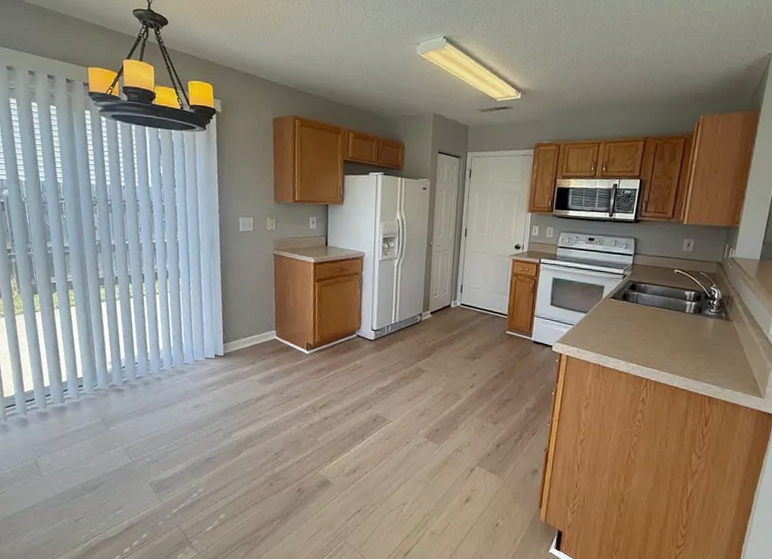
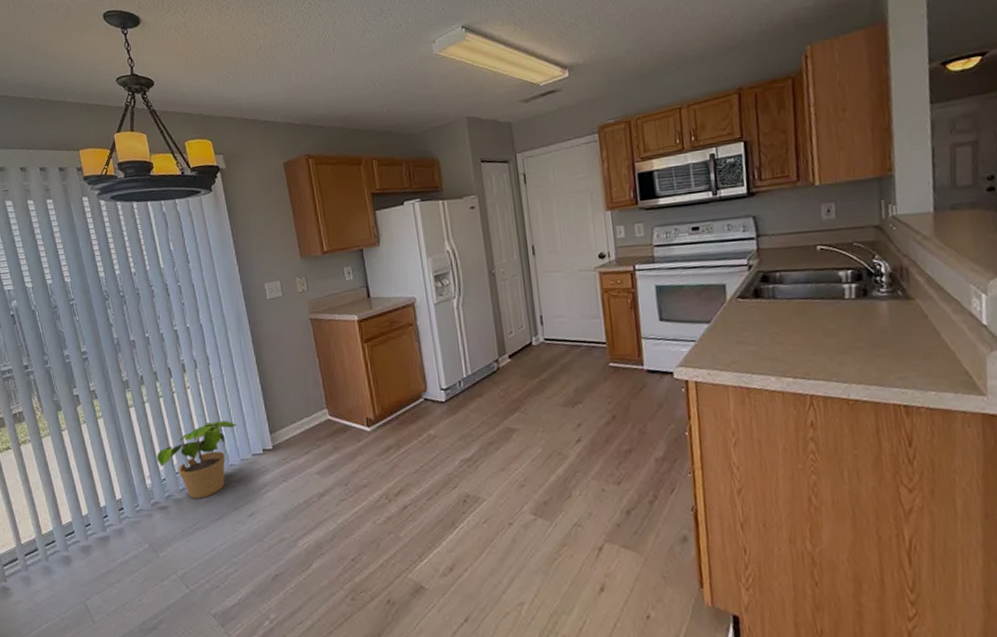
potted plant: none [119,325,196,388] -> present [156,420,237,499]

